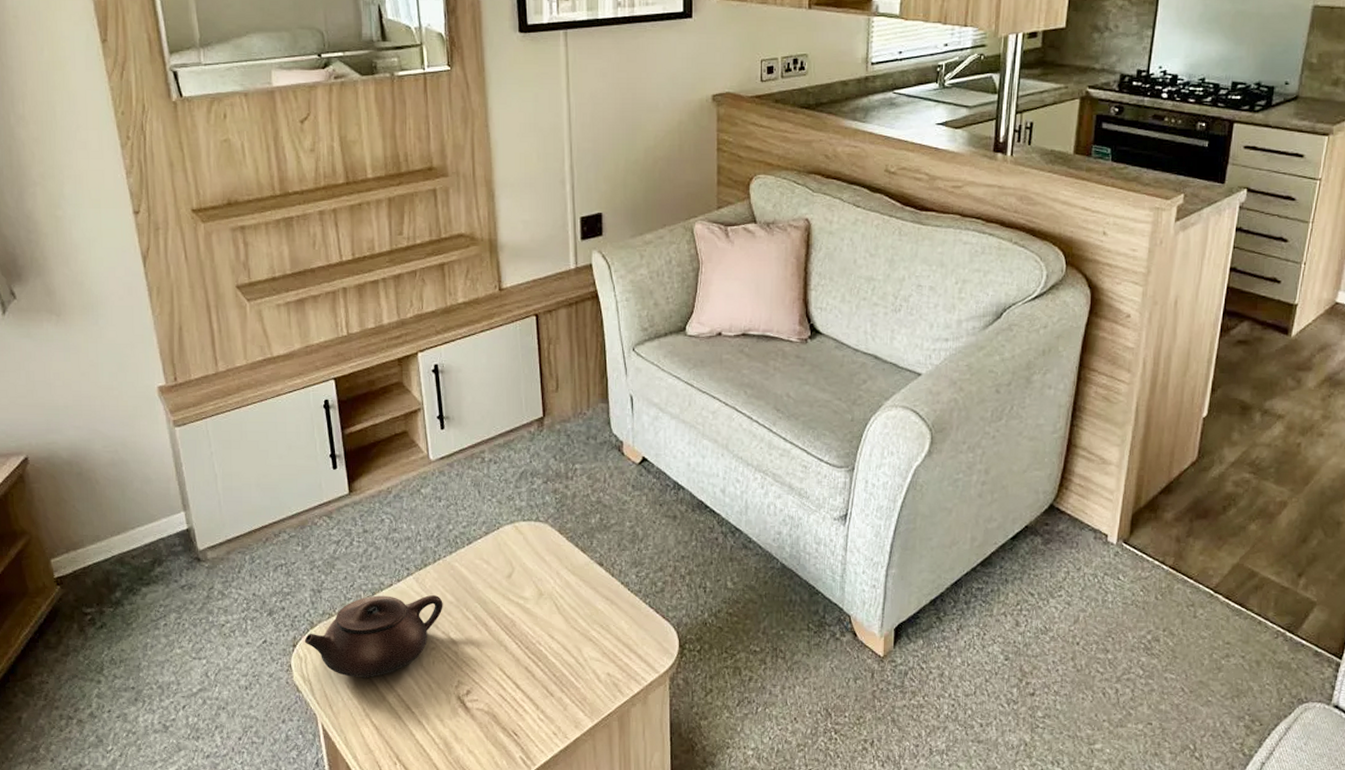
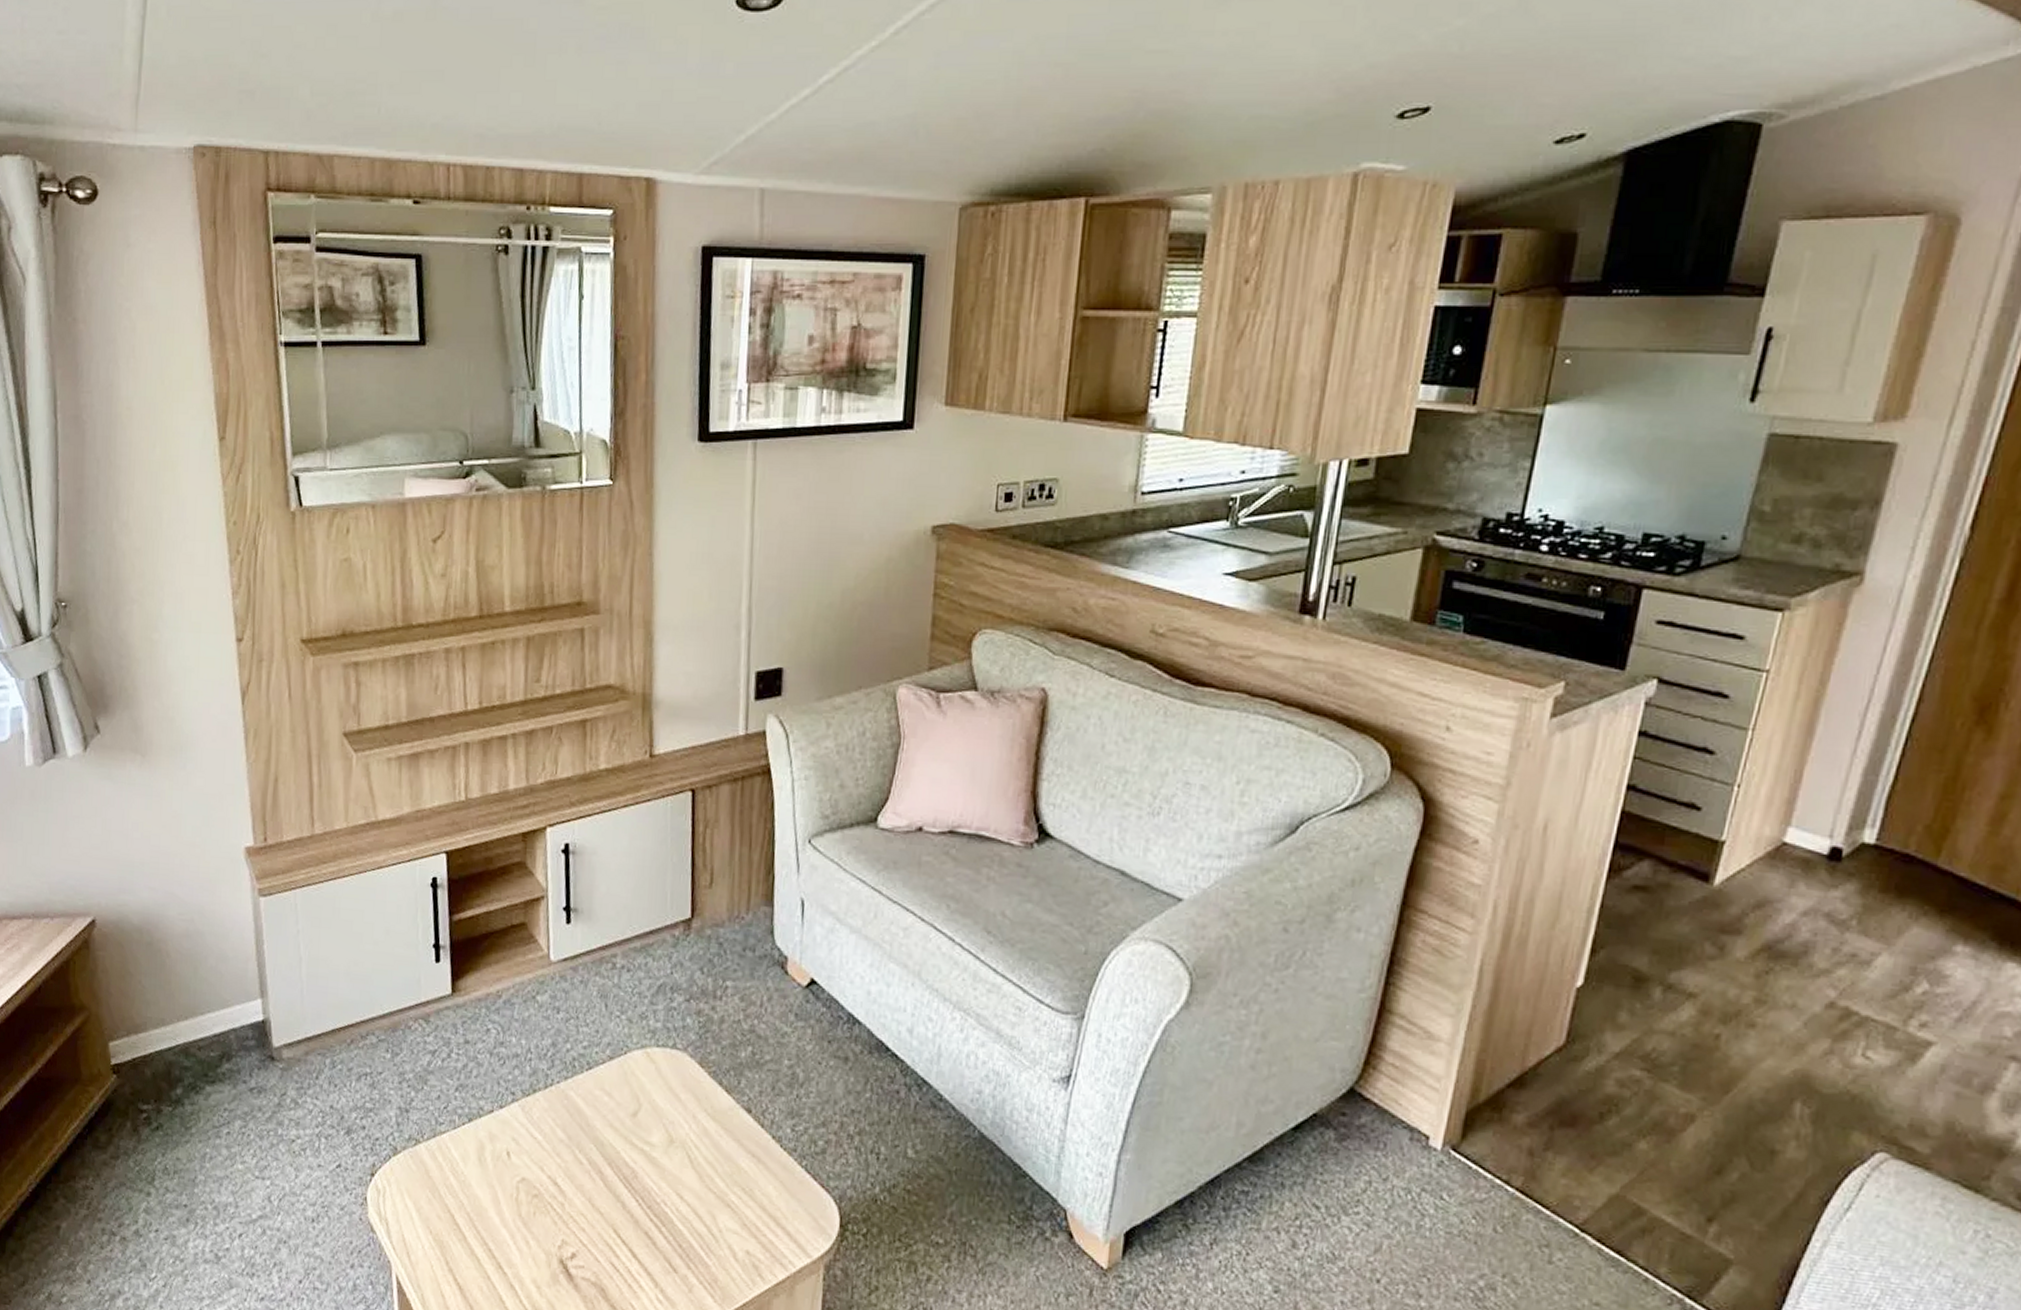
teapot: present [304,595,443,679] -> none [384,1122,552,1225]

